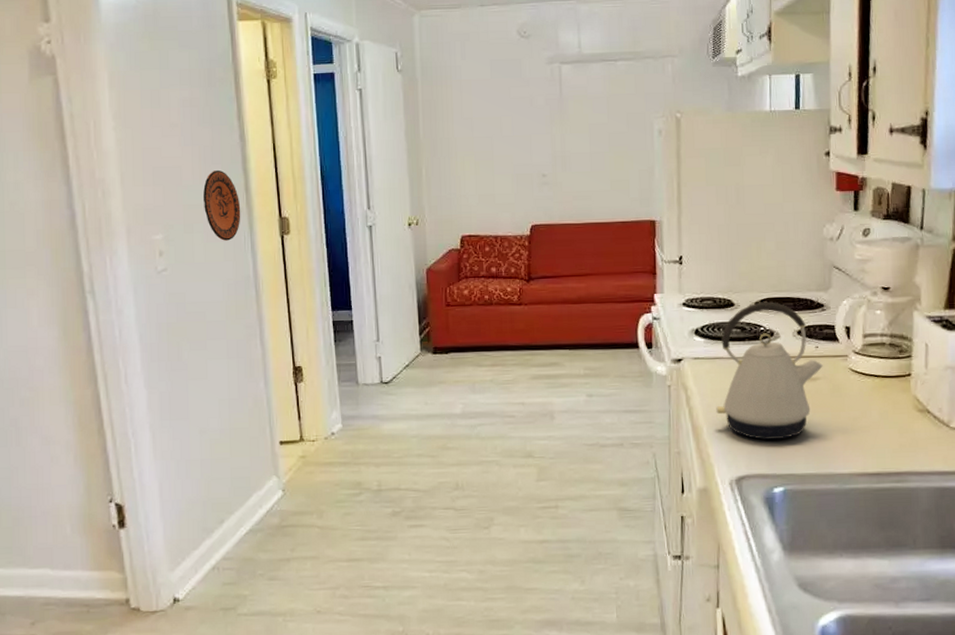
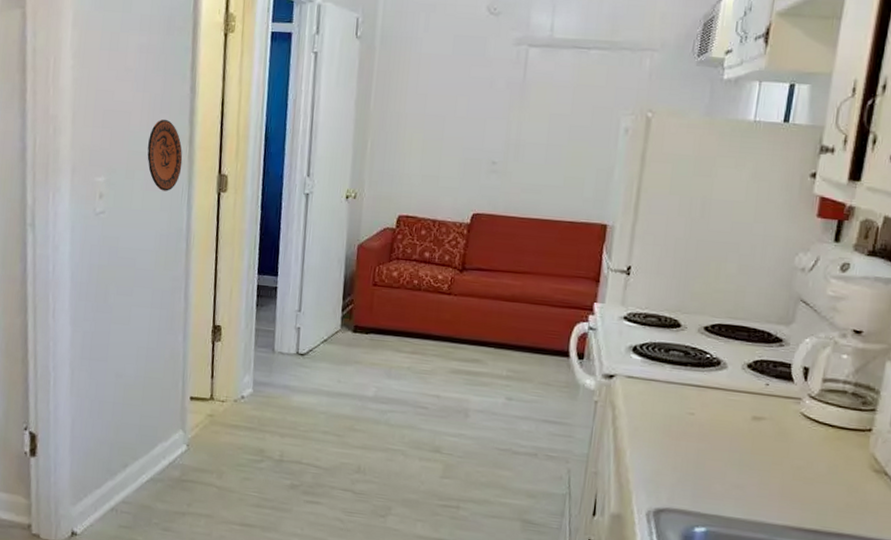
kettle: present [716,301,824,440] -> none [643,327,772,477]

